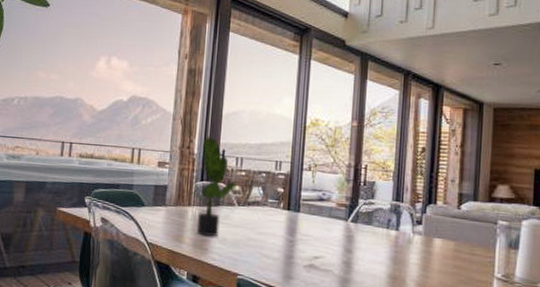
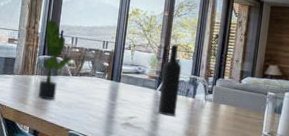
wine bottle: none [350,162,379,255] -> present [157,44,182,116]

